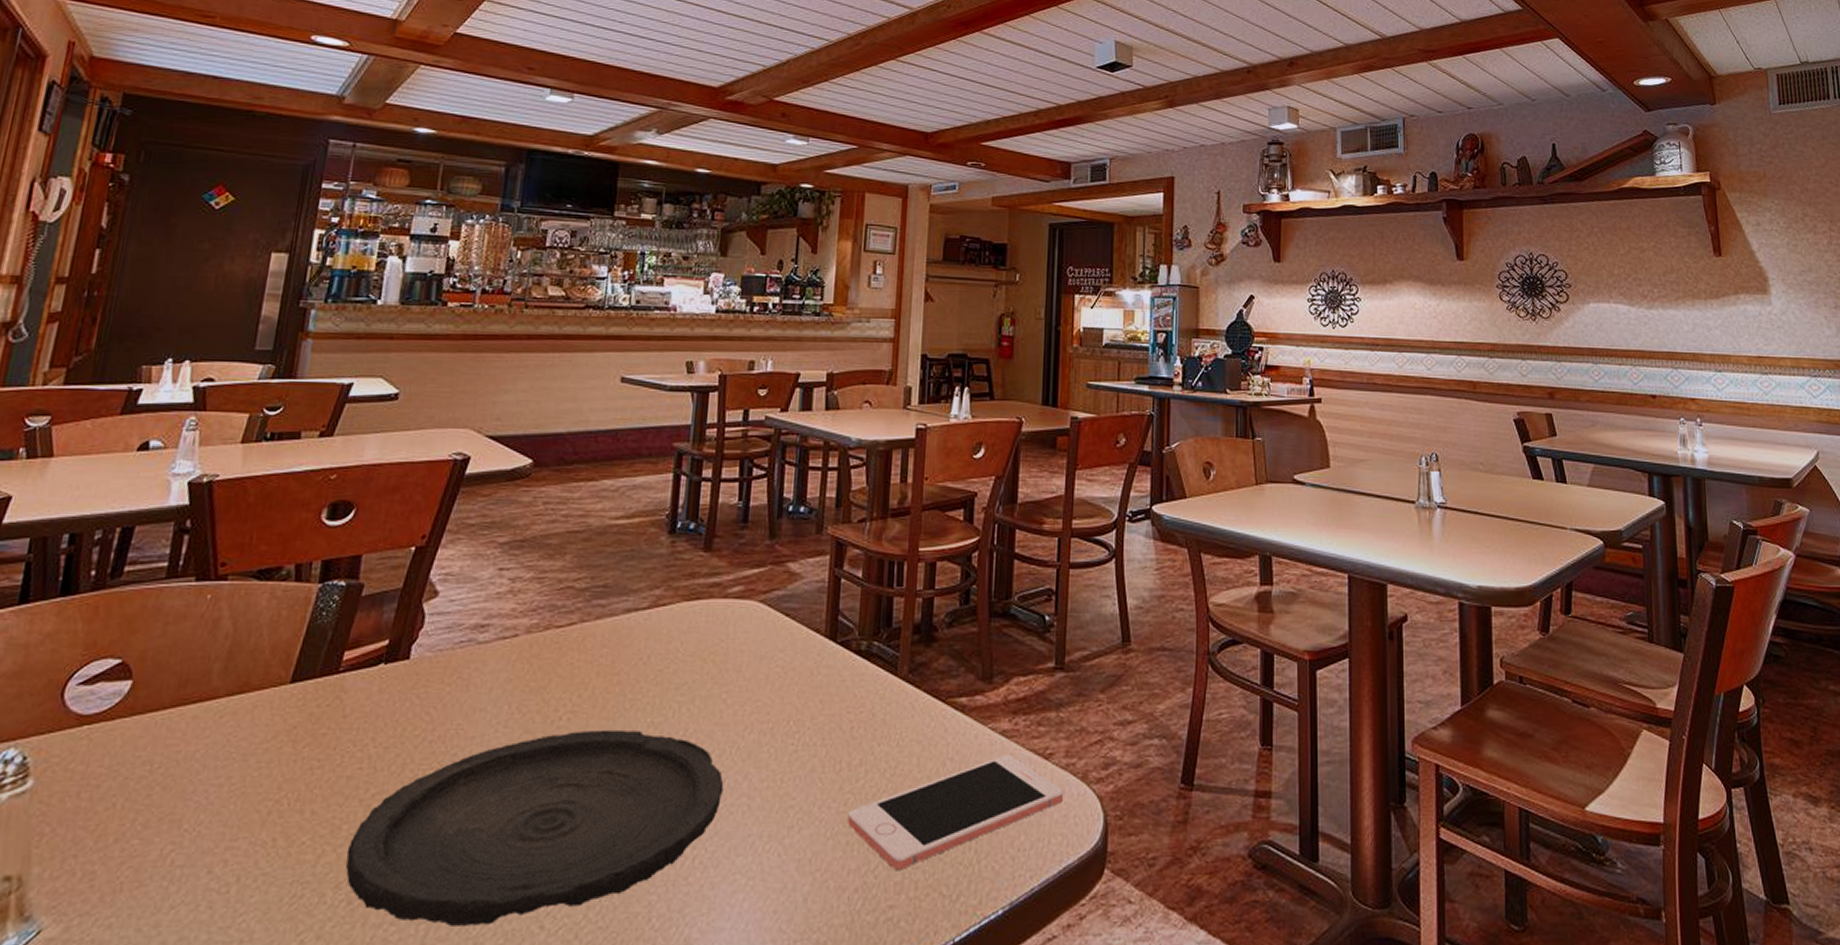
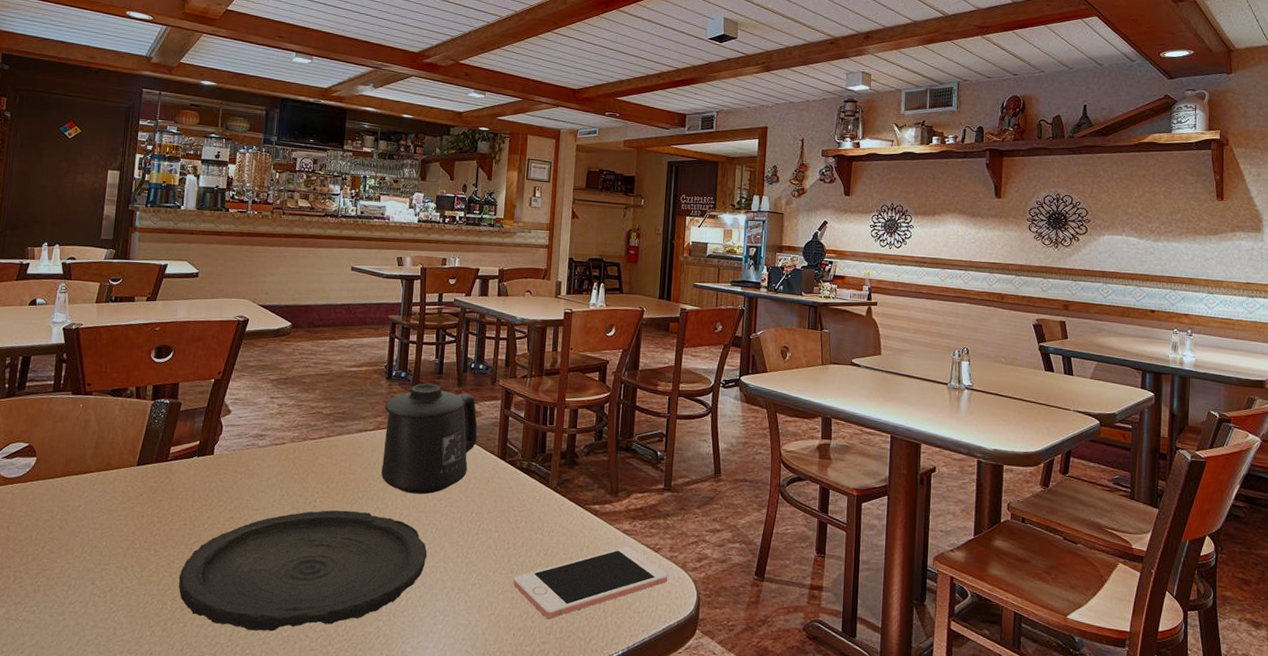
mug: none [658,537,797,698] -> present [381,383,478,494]

